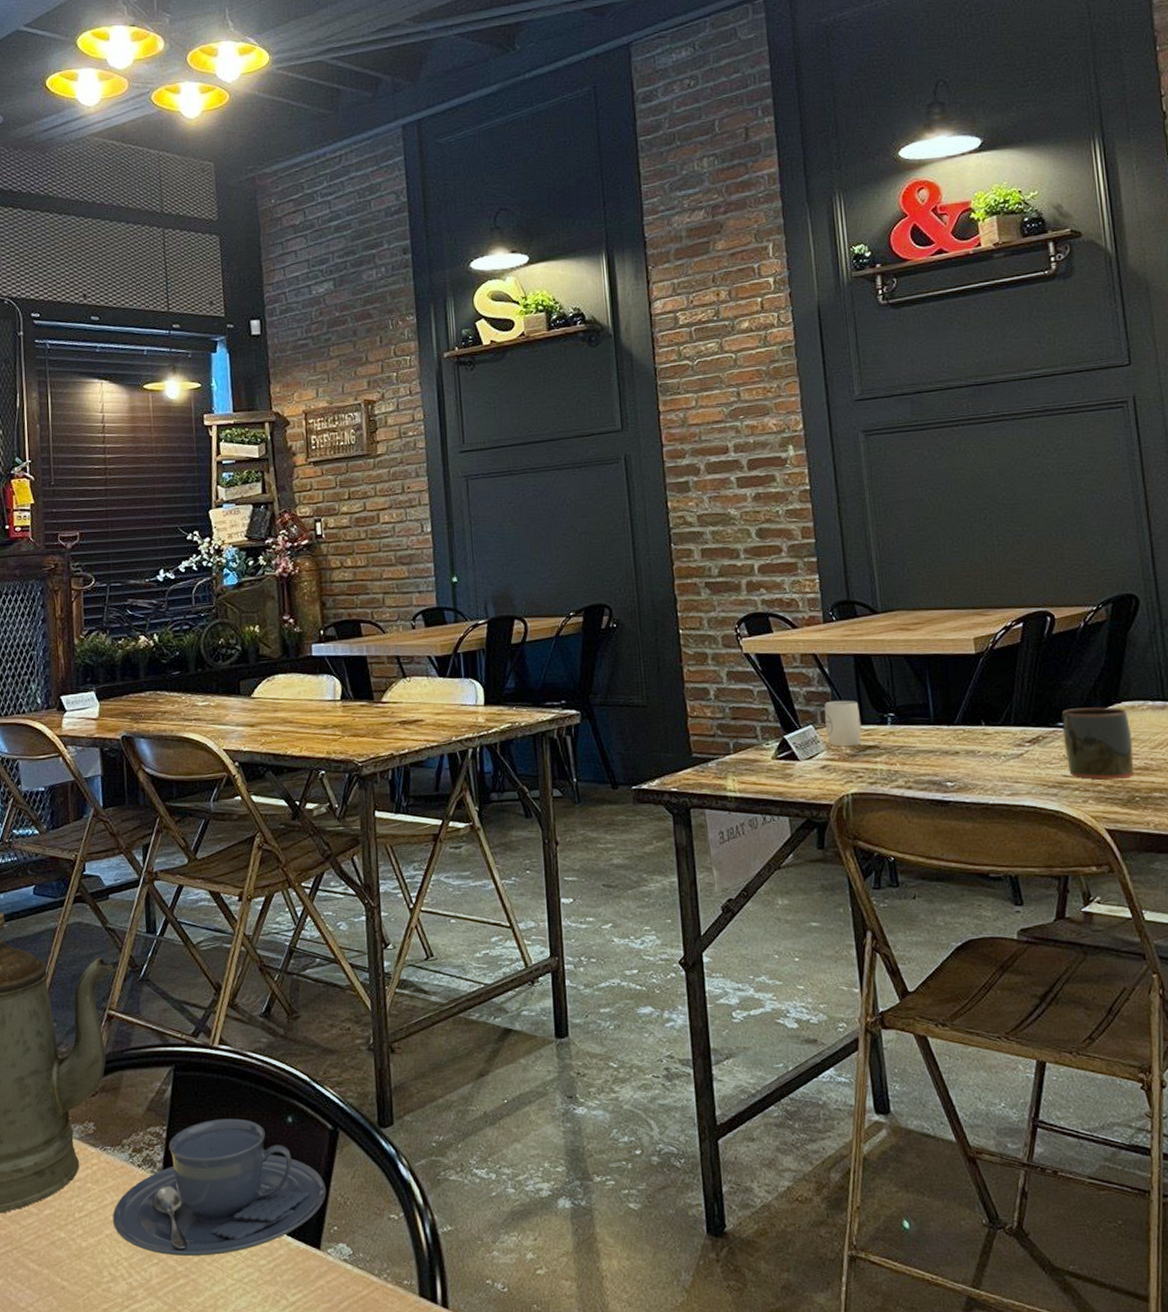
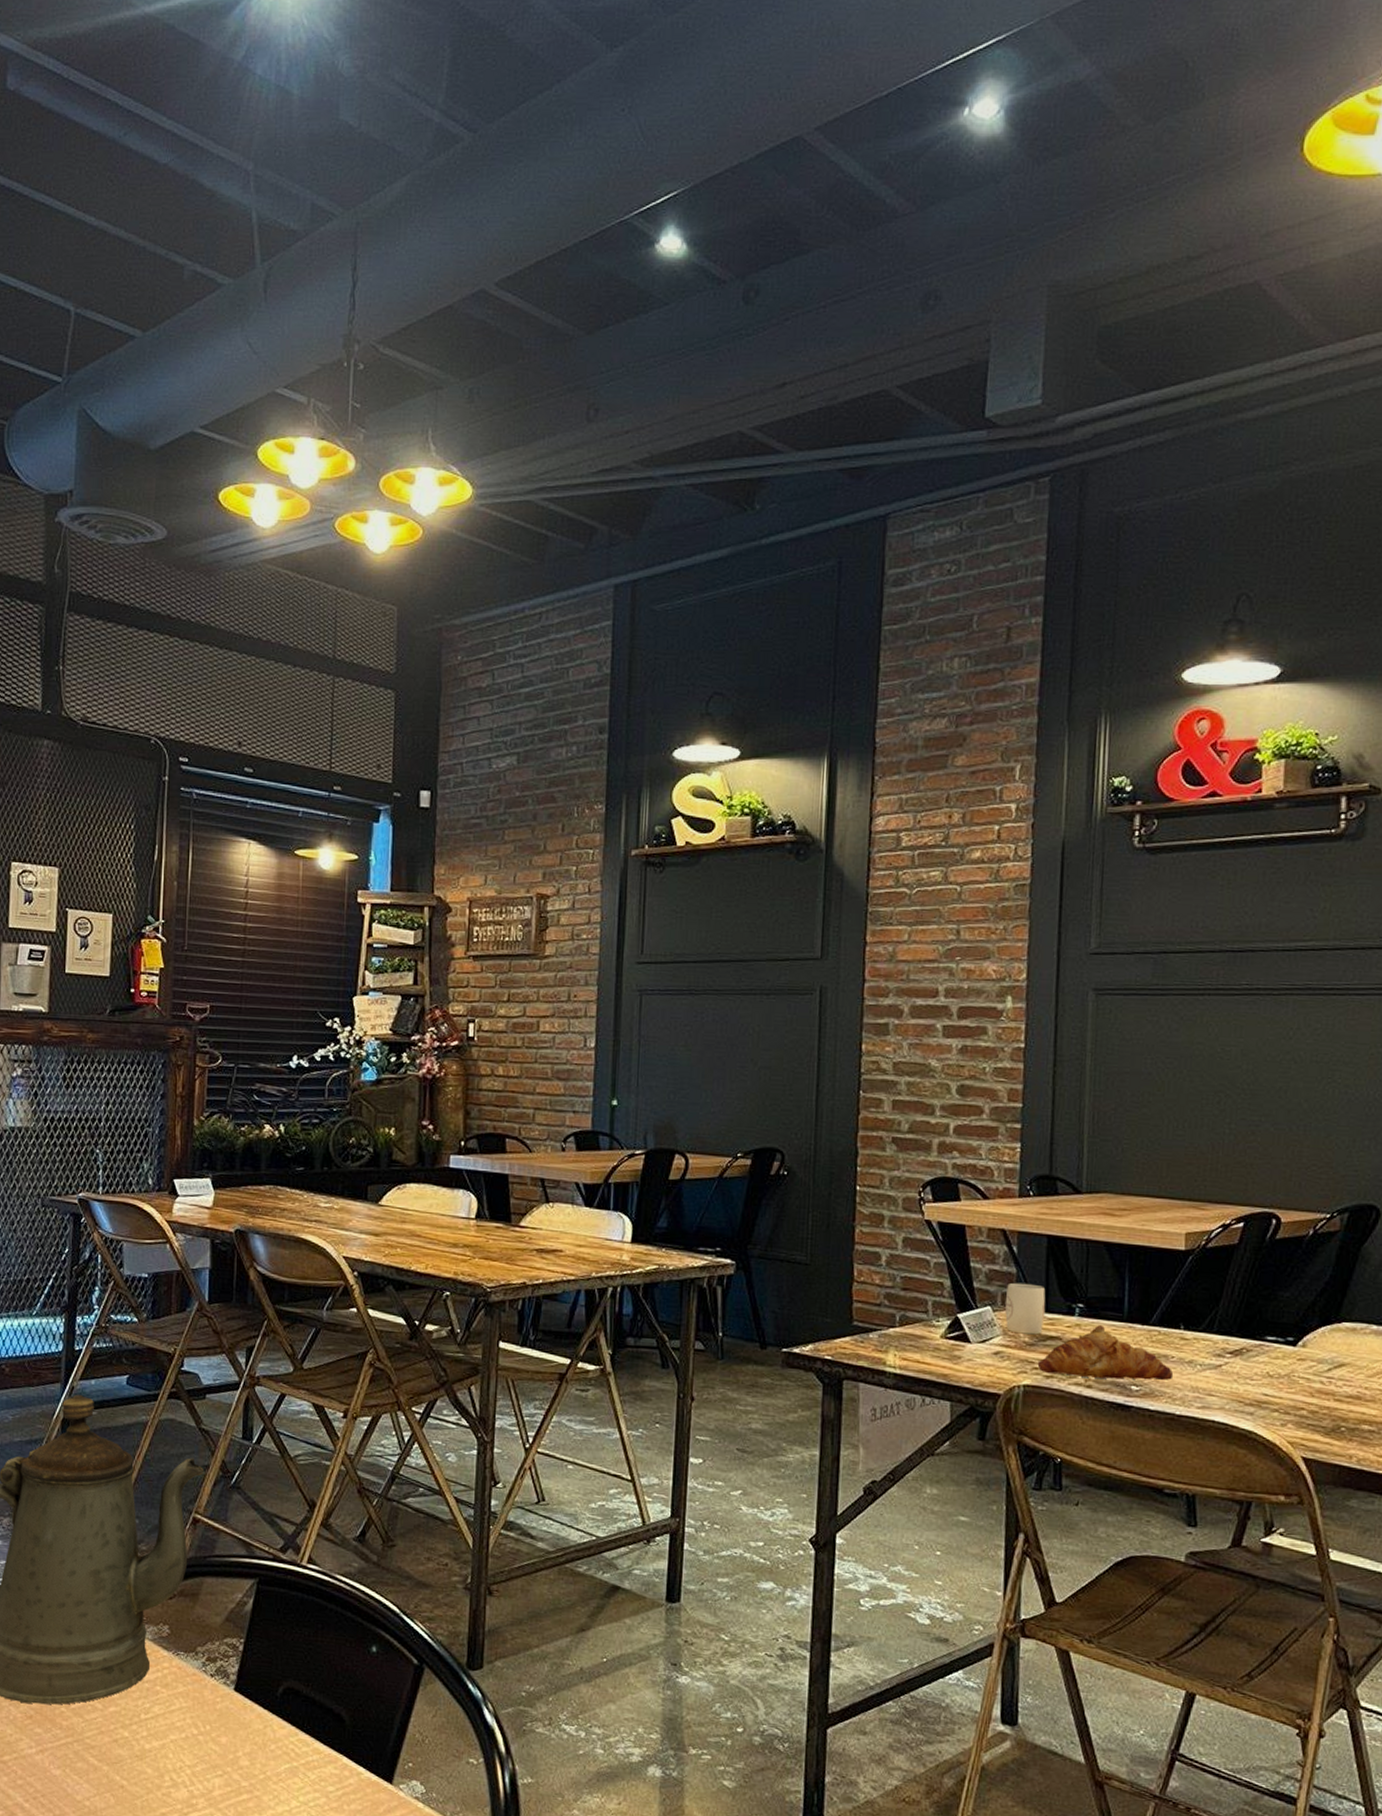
teacup: present [112,1118,326,1257] -> none [178,1638,405,1775]
croissant: none [861,729,982,780] -> present [1037,1324,1174,1381]
mug: present [1061,707,1134,780] -> none [1269,1322,1348,1406]

